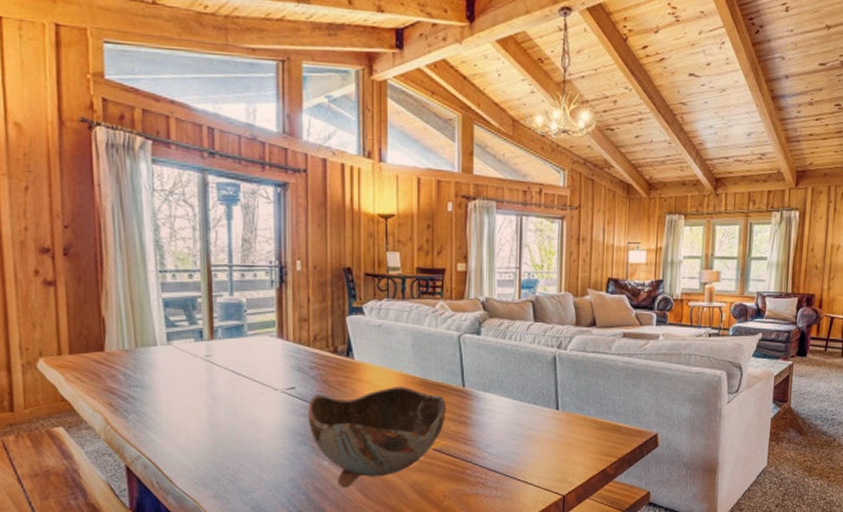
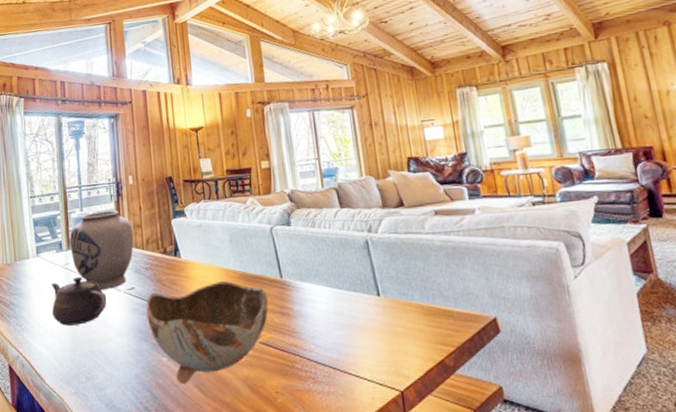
teapot: none [186,371,260,425] -> present [51,276,107,326]
vase: none [213,298,297,388] -> present [69,210,134,291]

